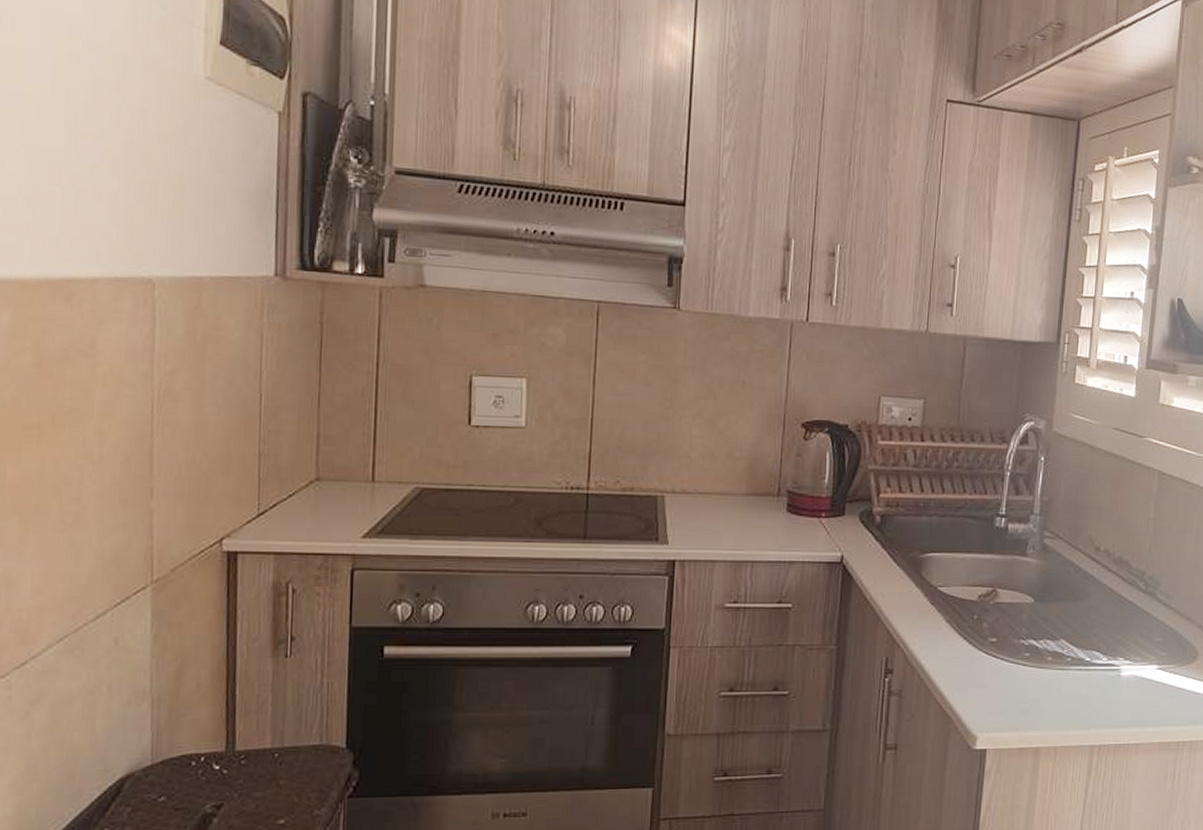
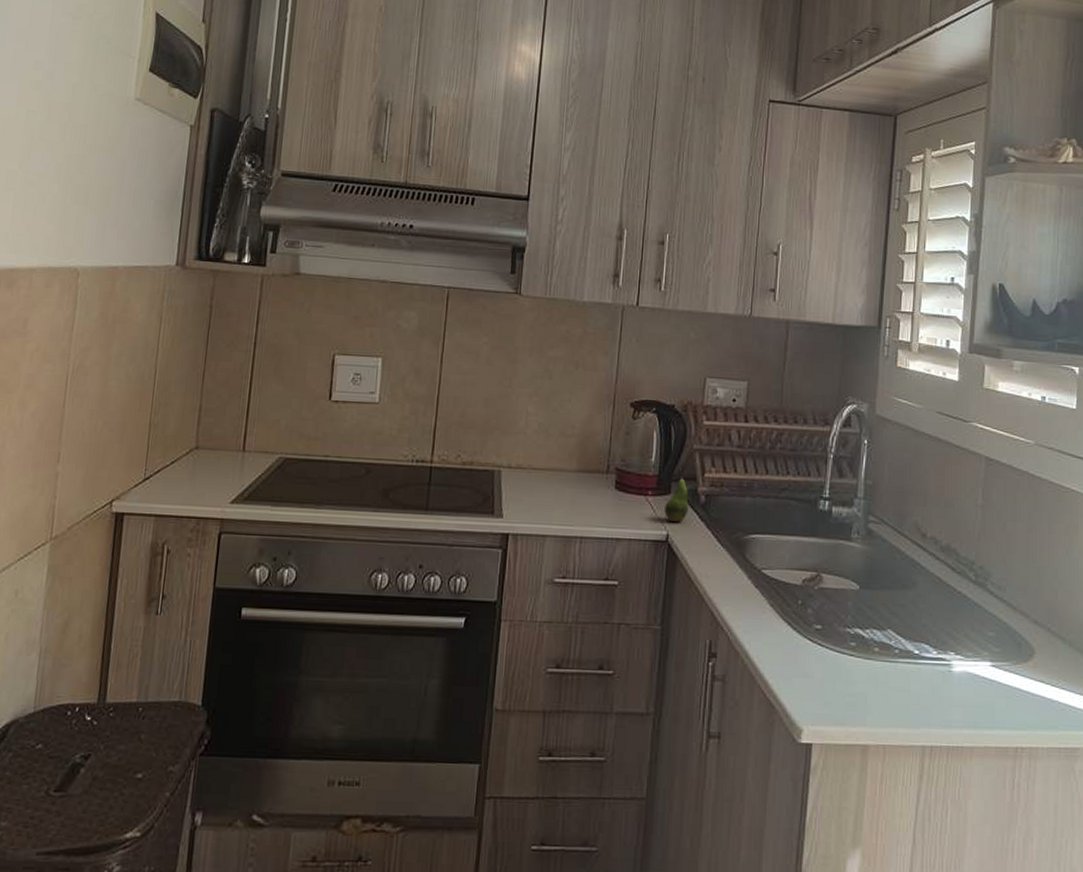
fruit: none [839,488,864,544] -> present [664,467,689,523]

